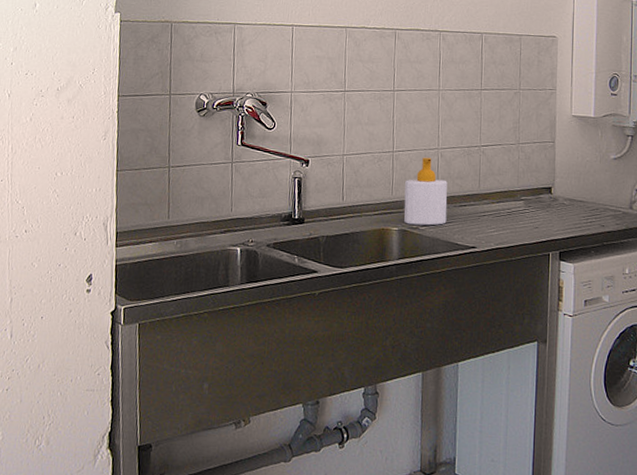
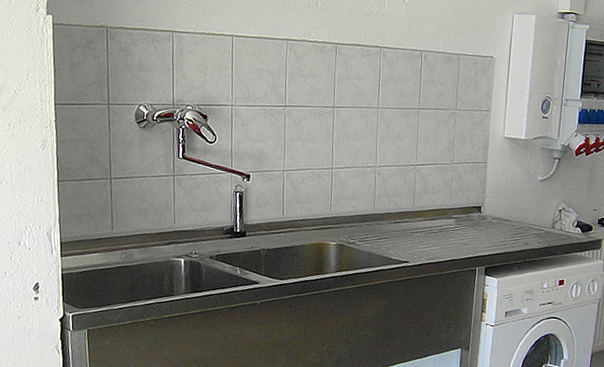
soap bottle: present [404,157,448,226] -> none [341,174,384,241]

